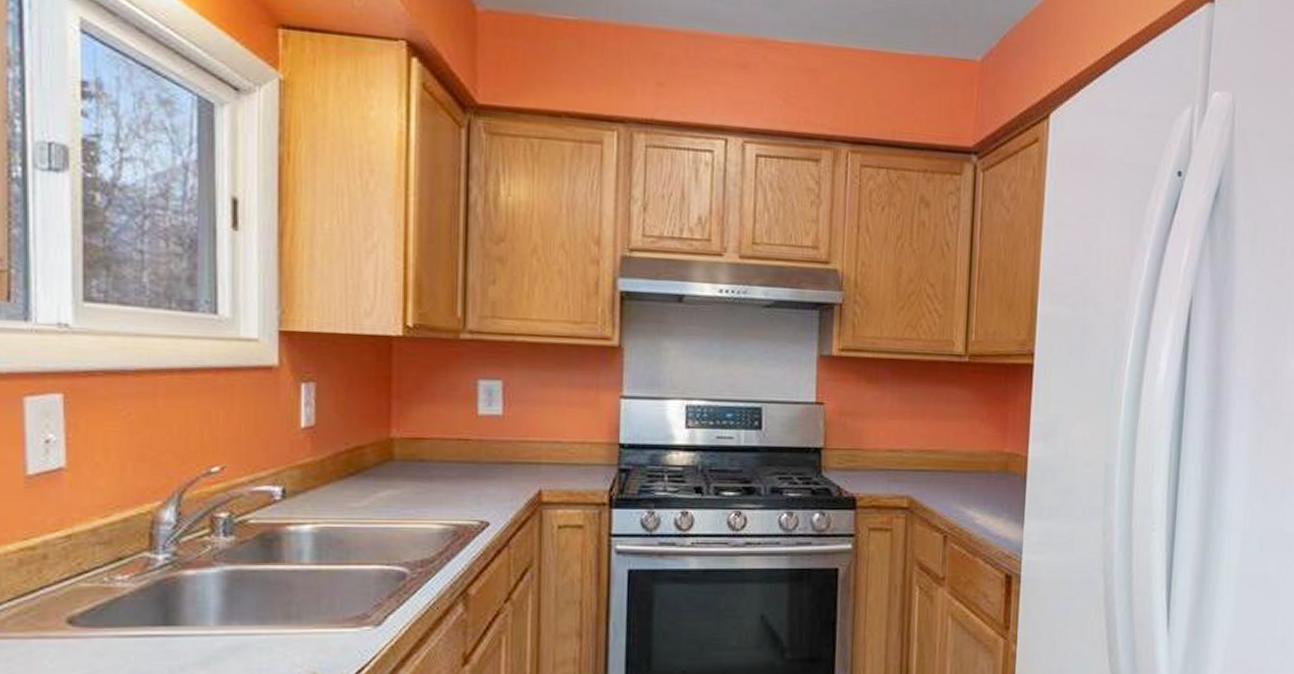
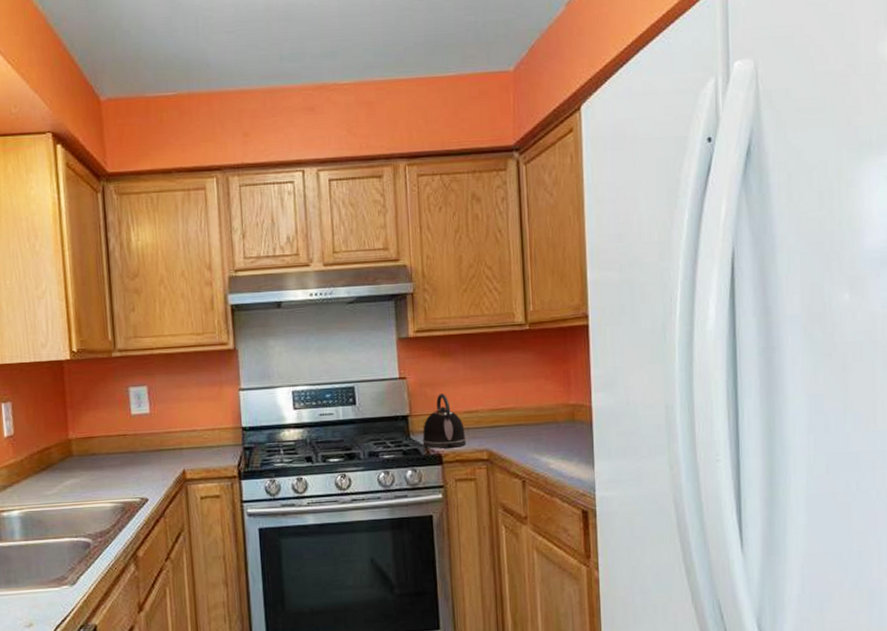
kettle: none [835,425,886,491] -> present [422,393,467,449]

